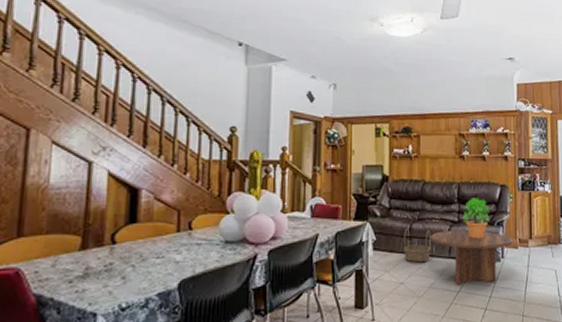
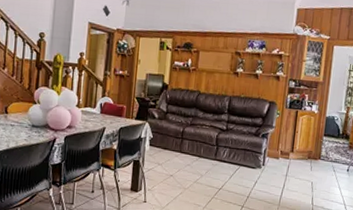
basket: present [404,229,431,263] -> none [176,131,201,161]
coffee table: present [431,230,513,285] -> none [200,136,275,185]
potted plant: present [462,198,490,239] -> none [230,110,257,147]

